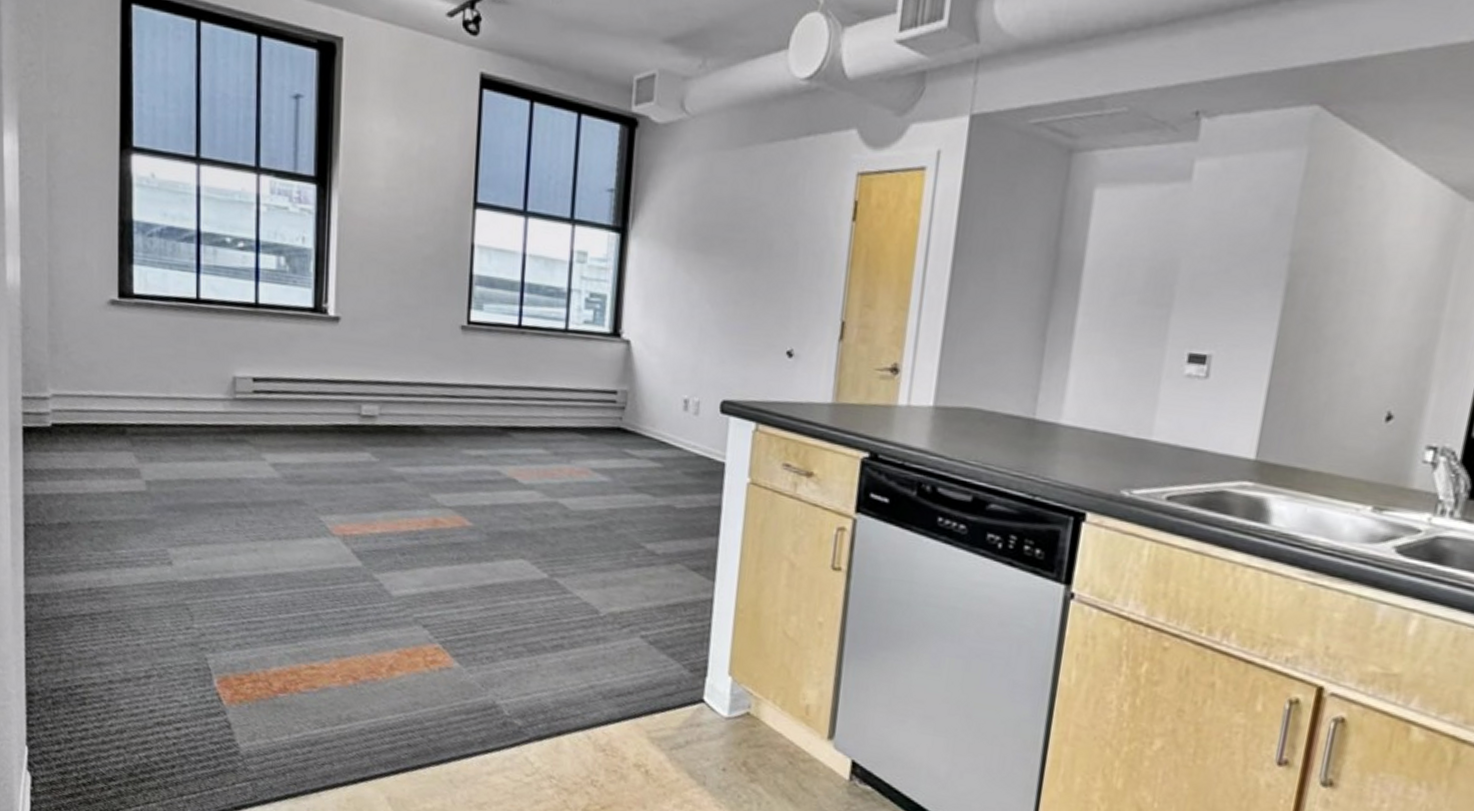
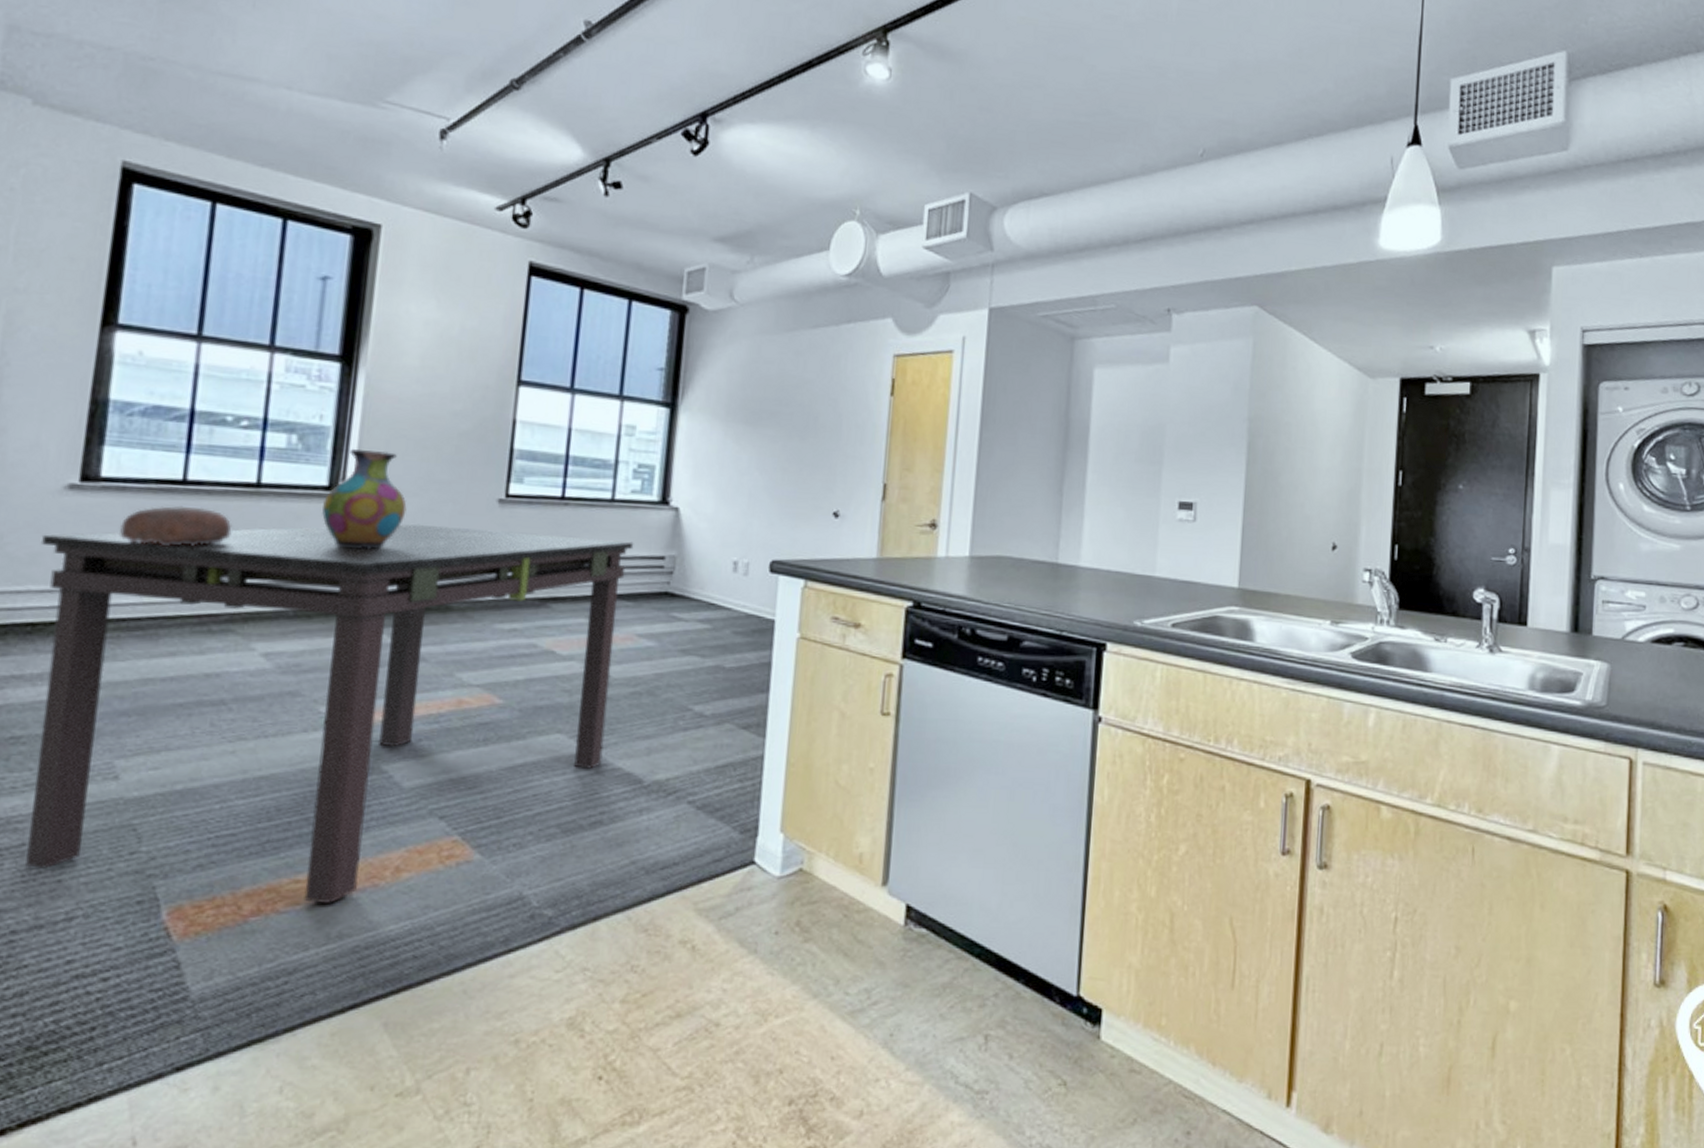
dining table: none [95,345,587,690] -> present [25,524,634,903]
decorative bowl: none [153,322,239,361] -> present [120,505,232,547]
vase: none [310,271,381,371] -> present [322,448,407,549]

